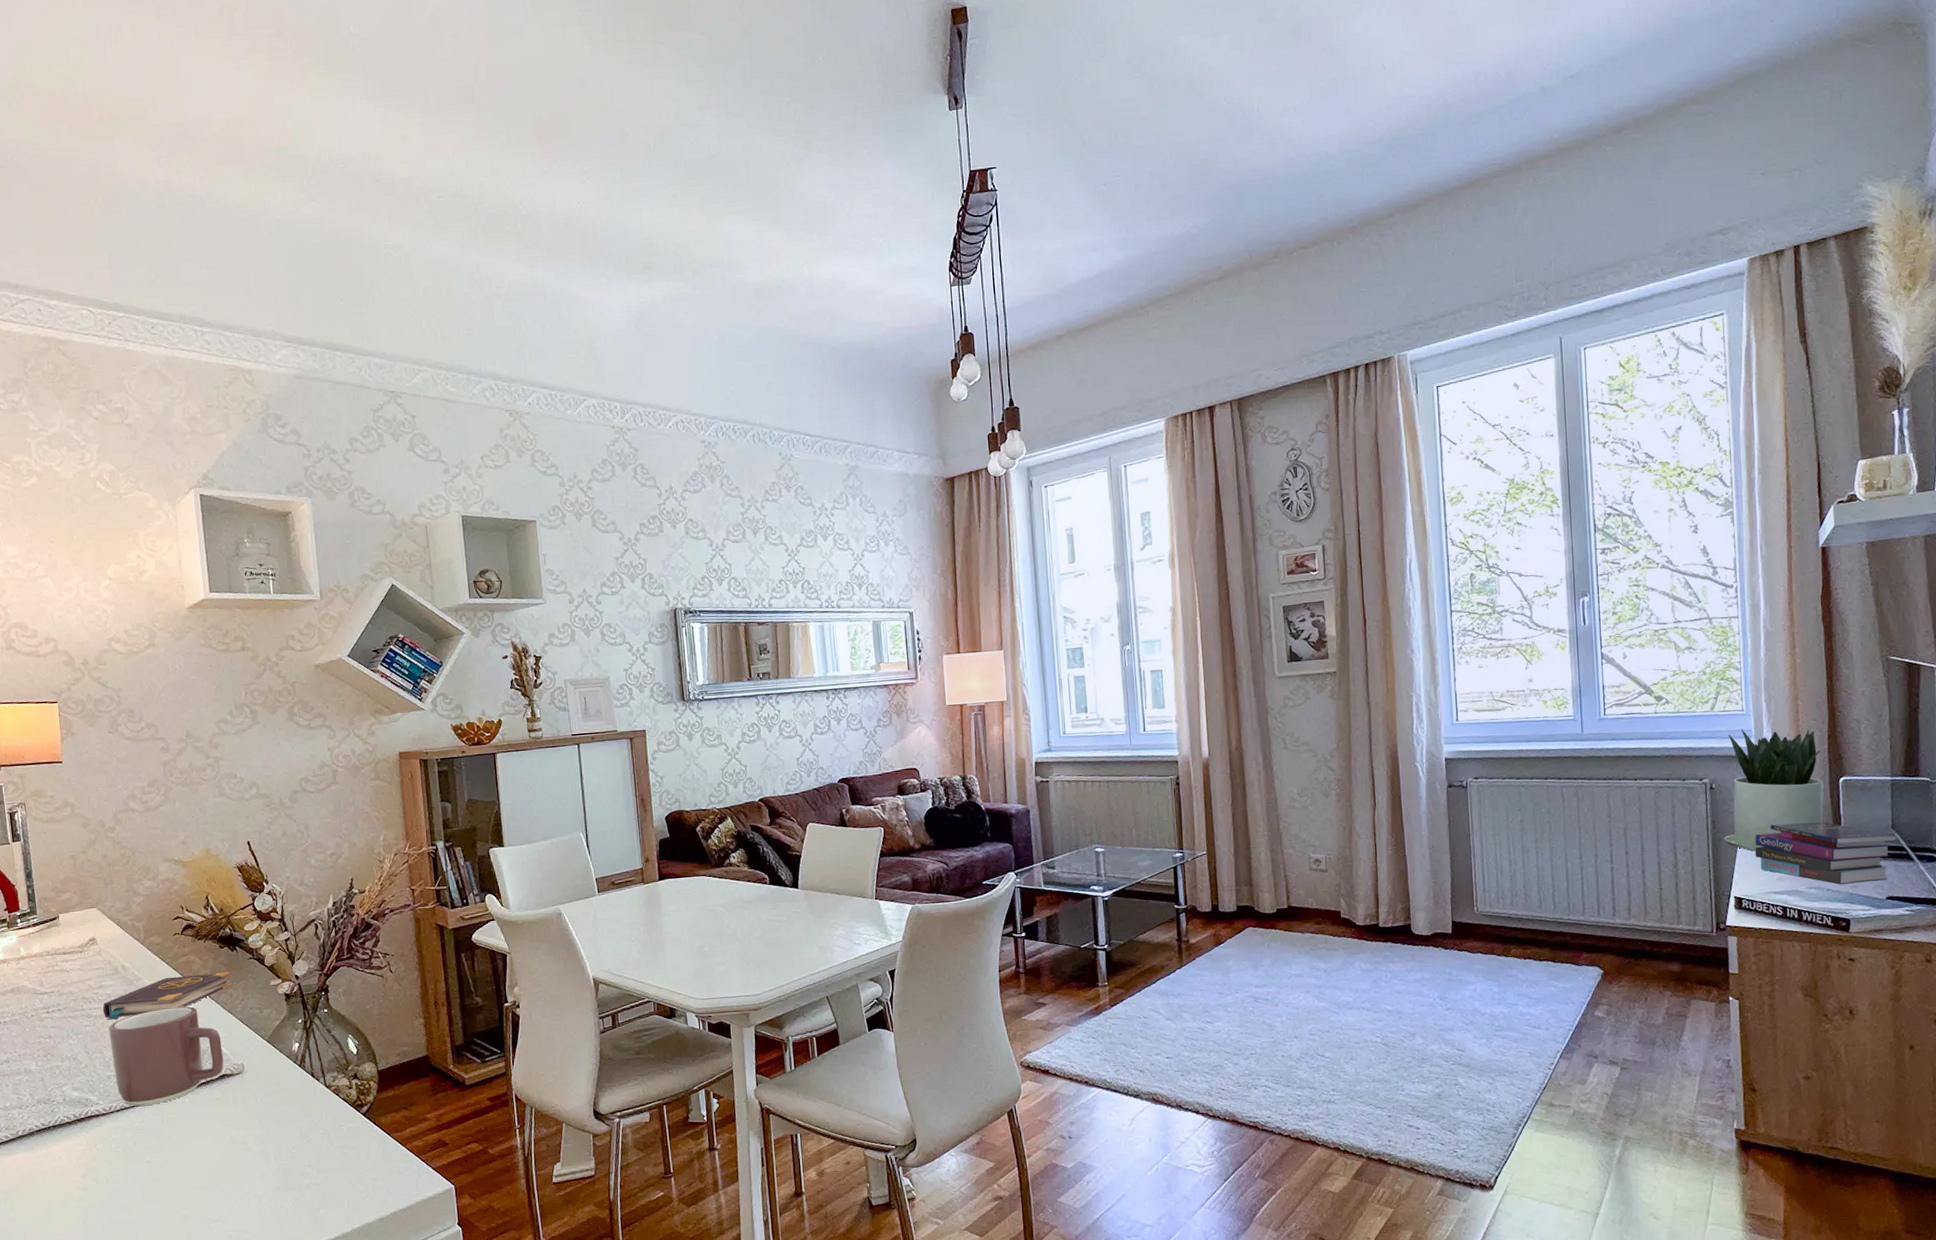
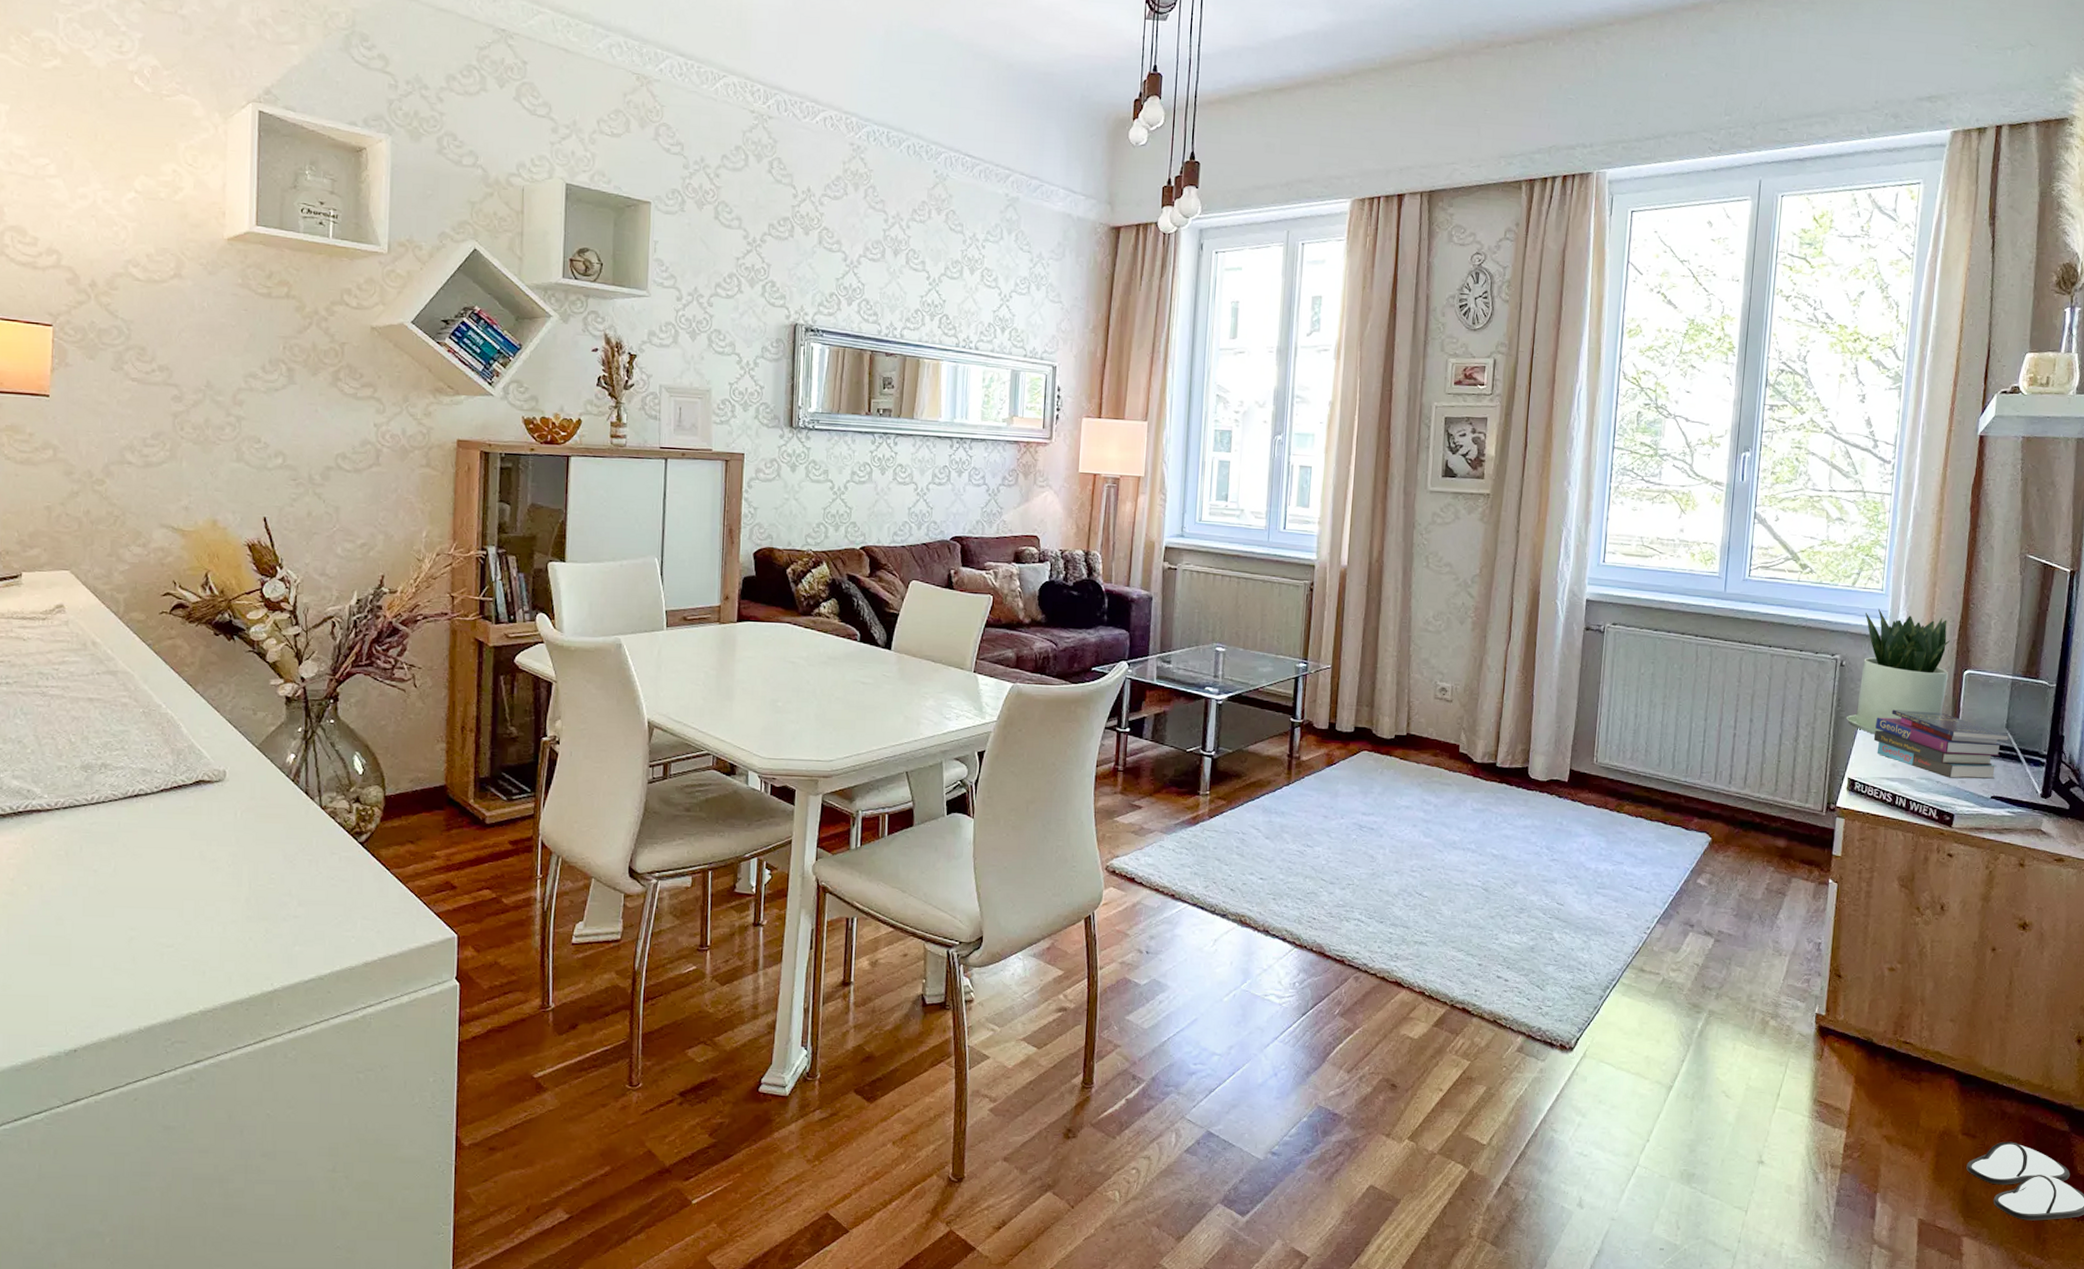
book: present [102,971,232,1020] -> none [62,661,224,702]
mug: present [109,1006,224,1106] -> none [66,695,202,805]

